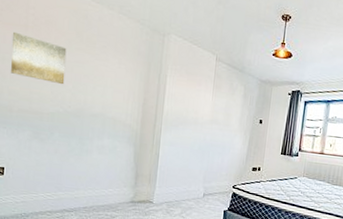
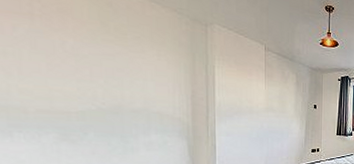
wall art: present [10,31,67,85] -> none [14,20,93,80]

